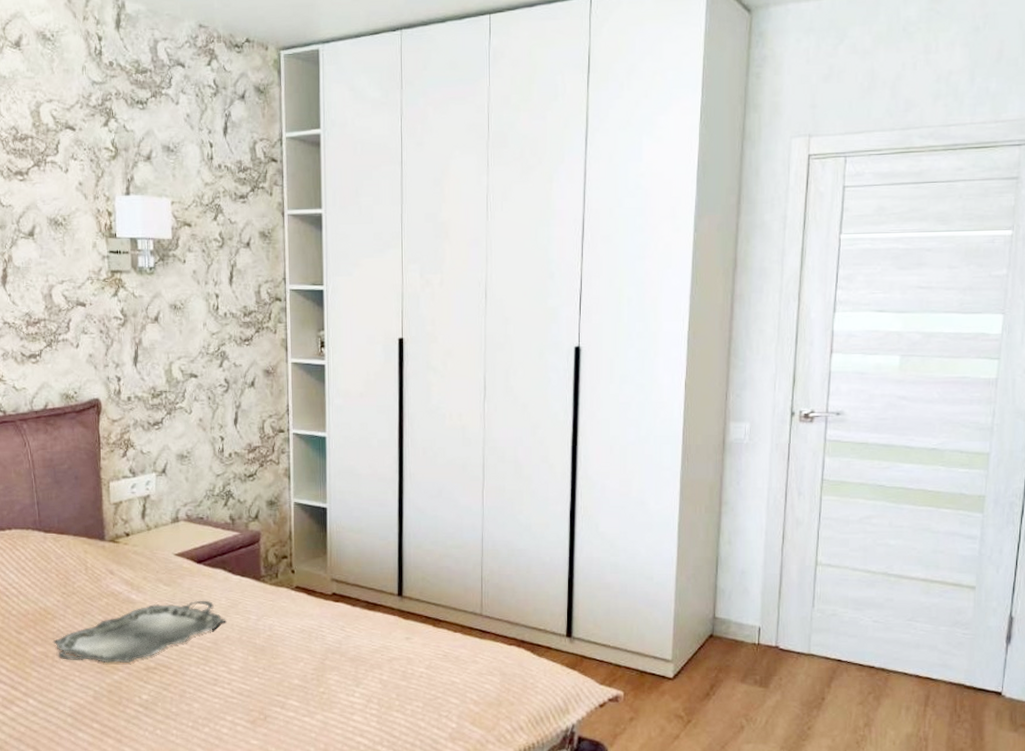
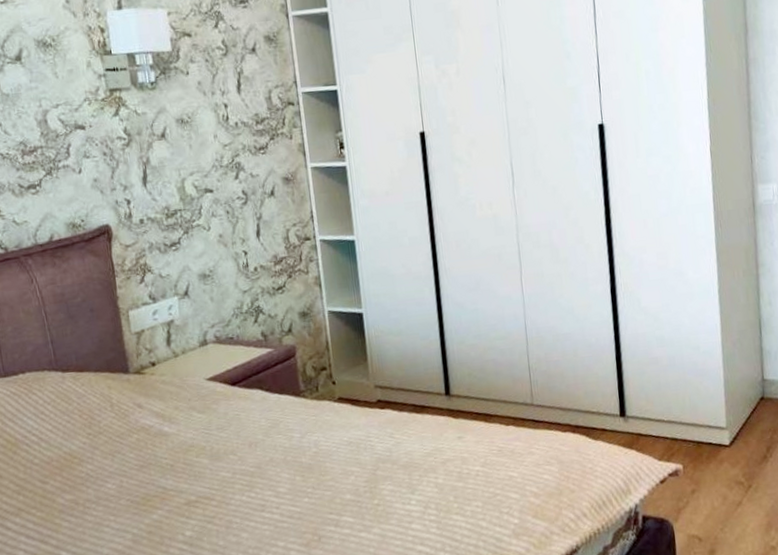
serving tray: present [53,600,226,664] -> none [82,423,268,506]

